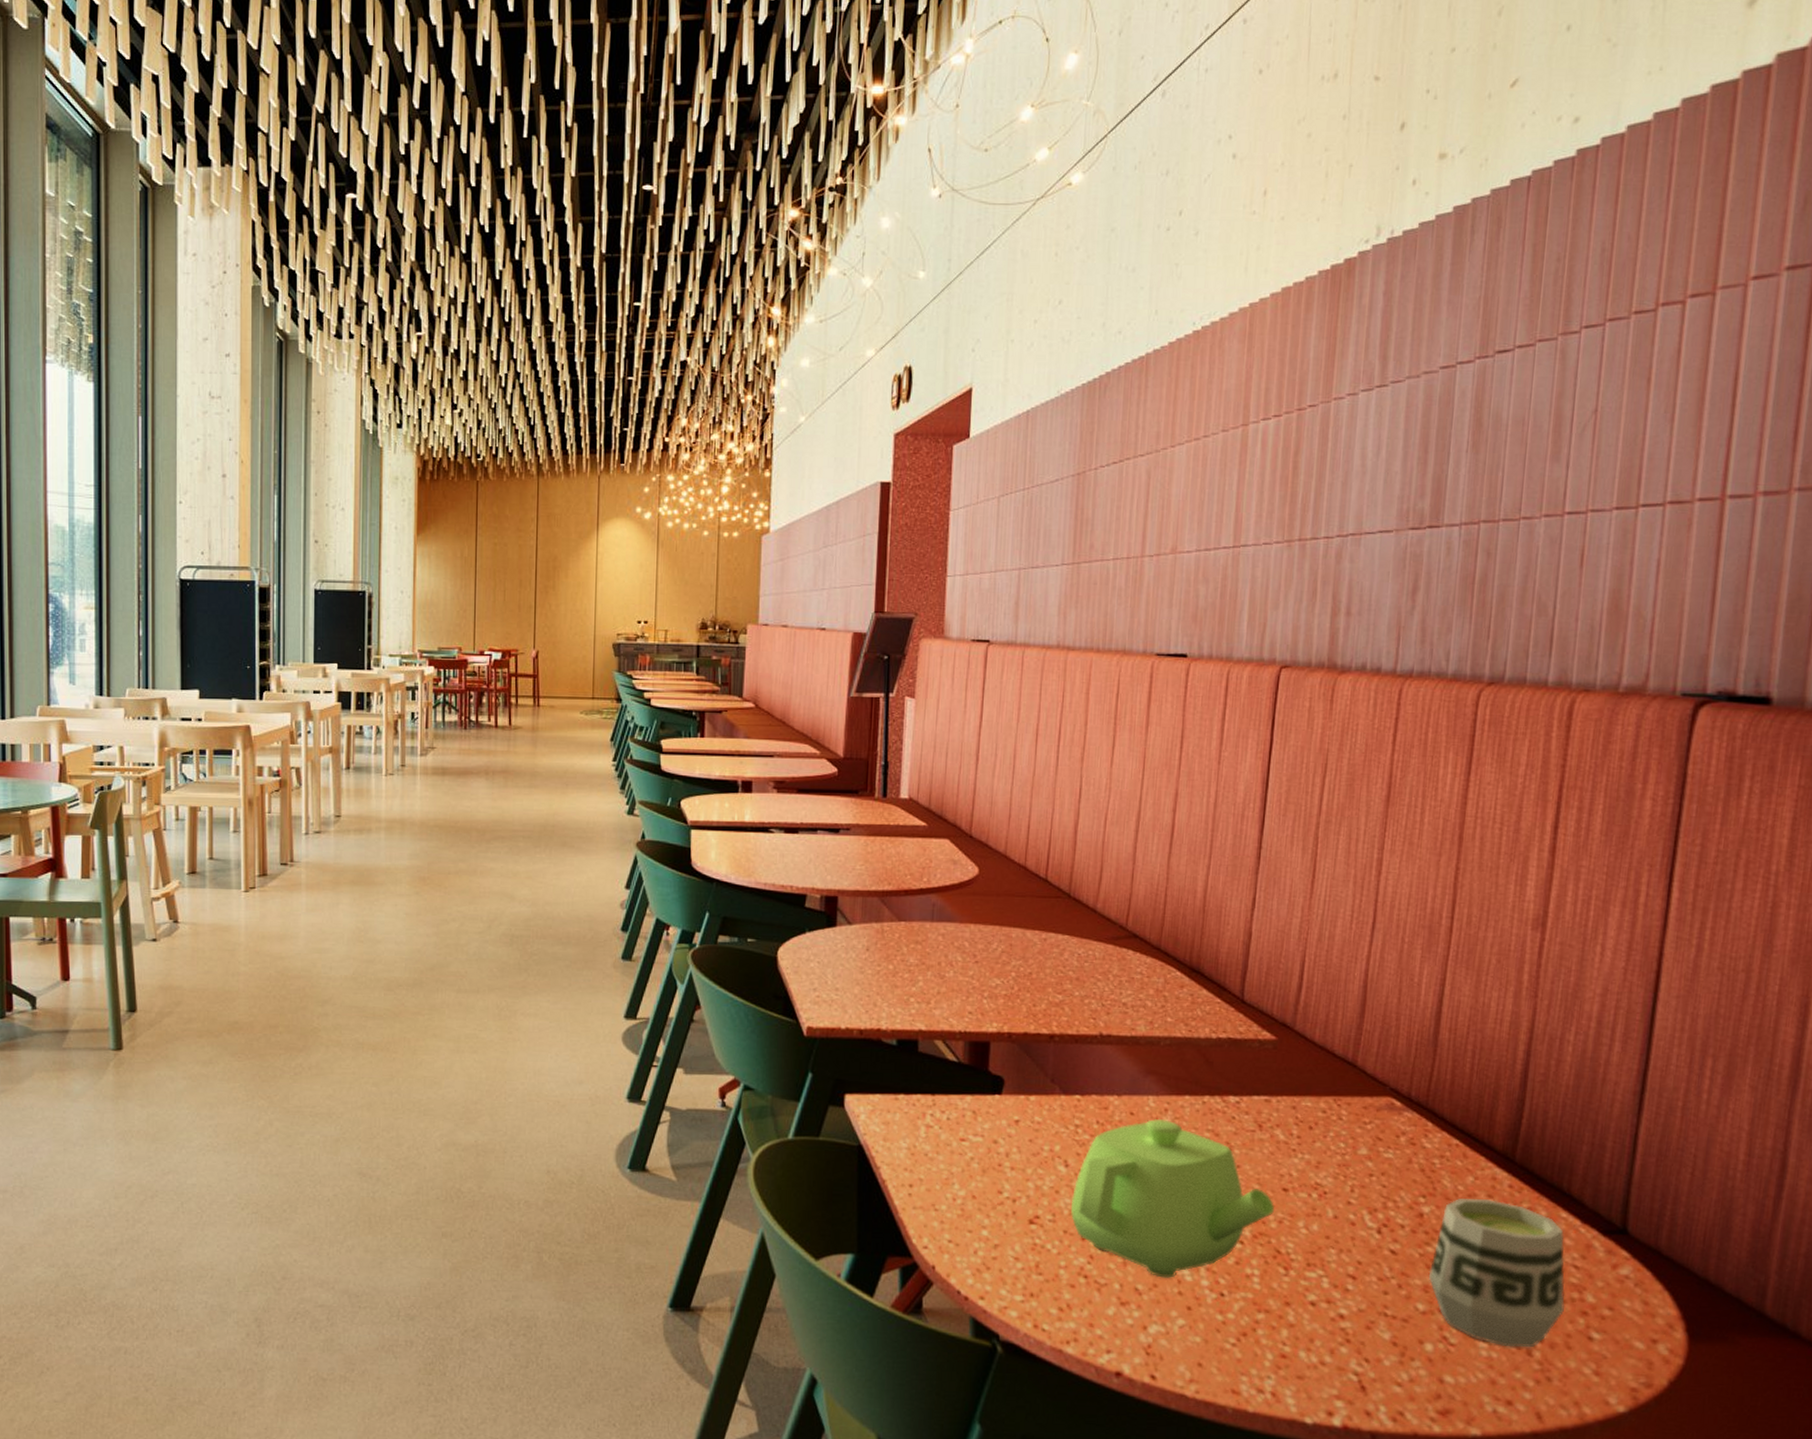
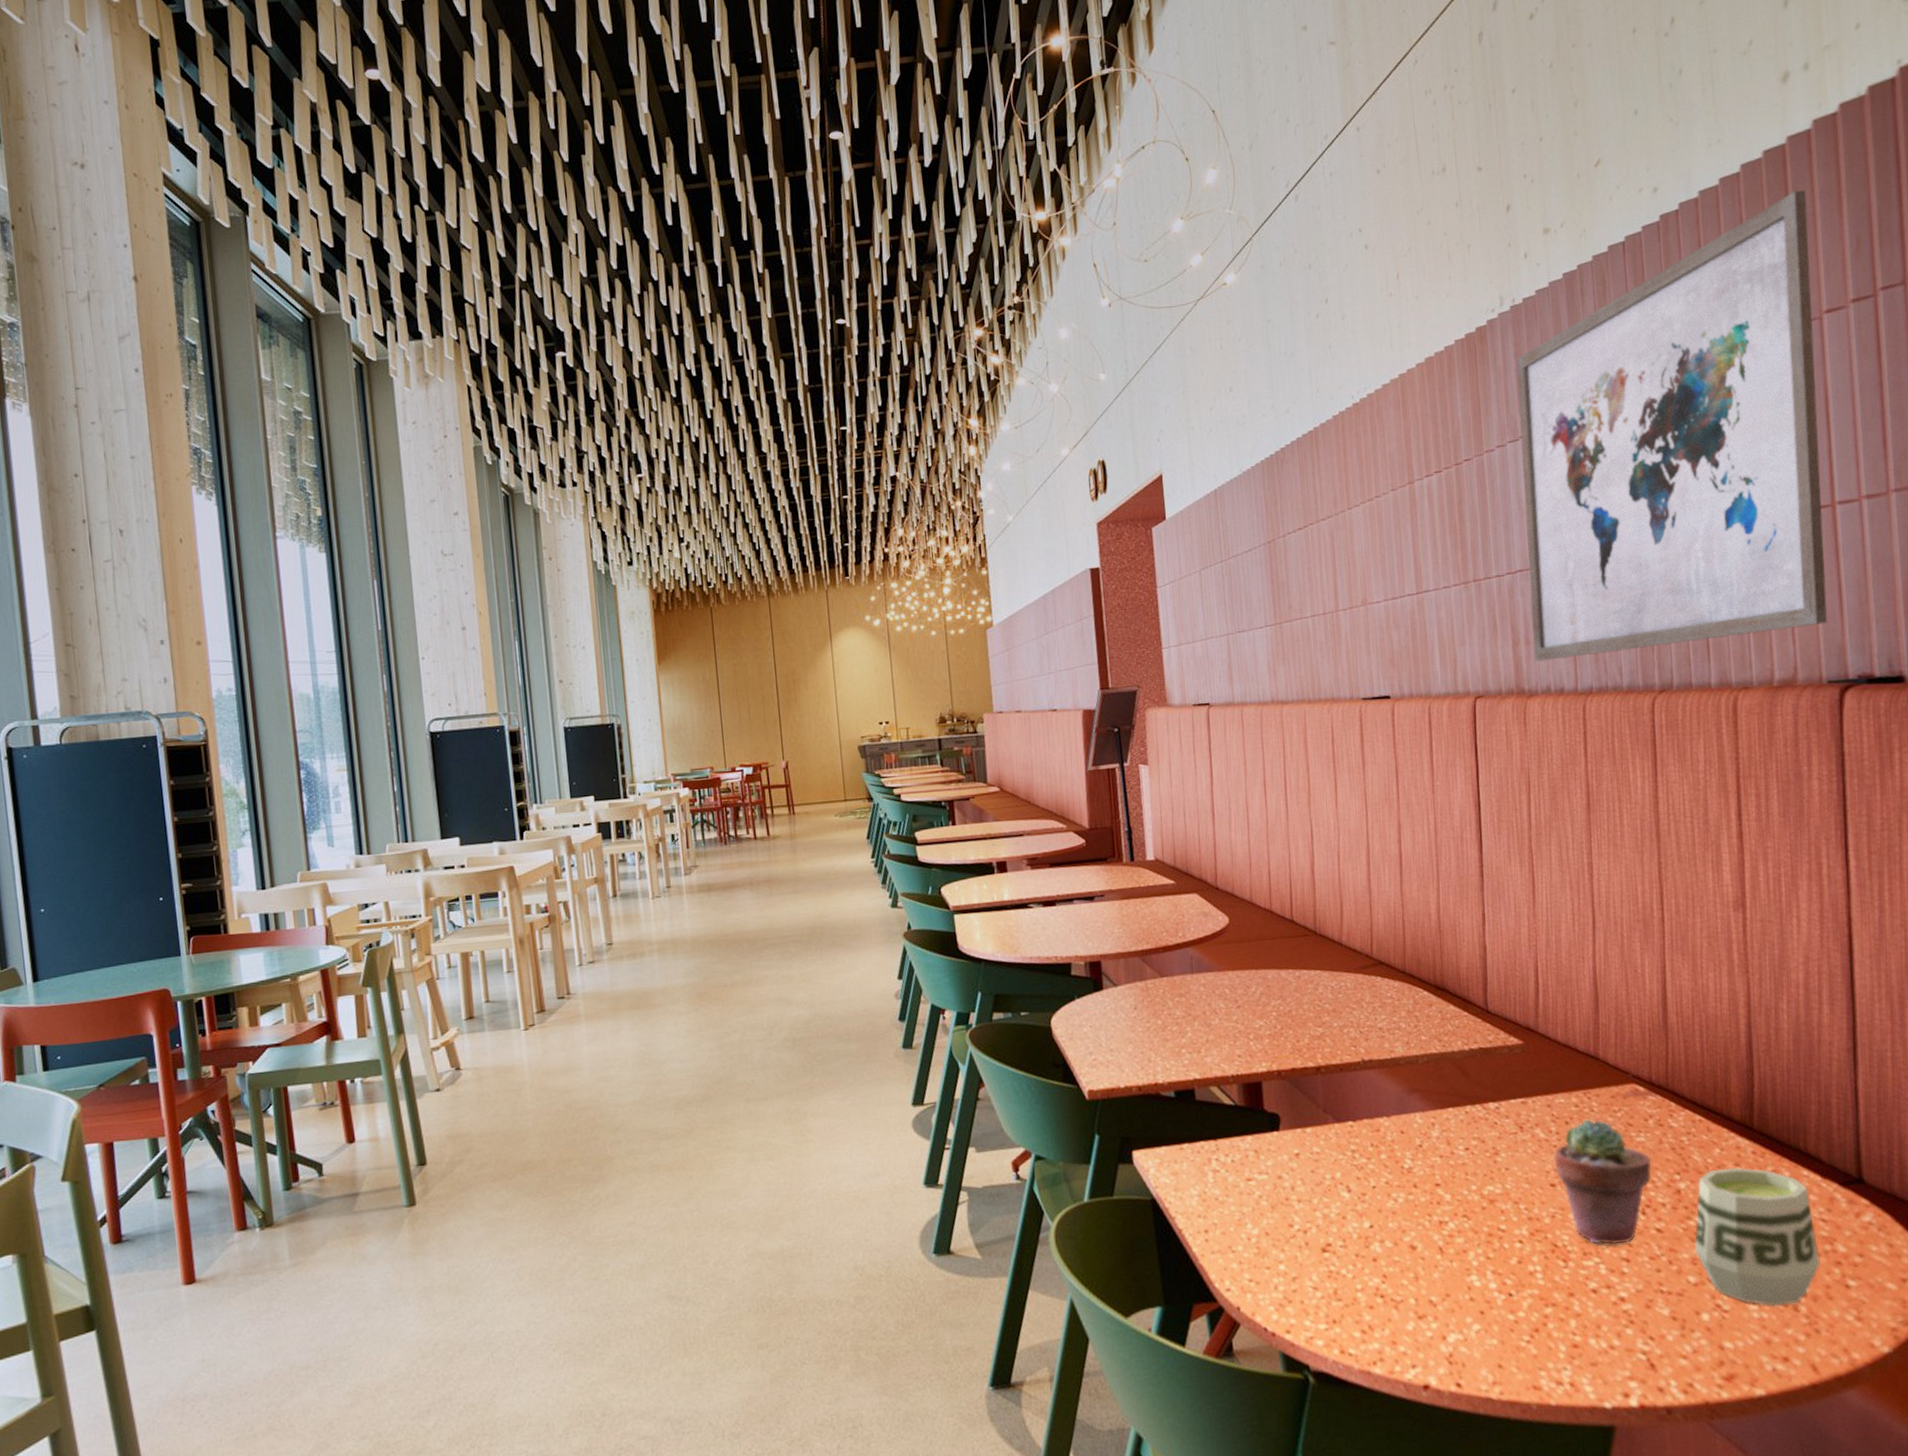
teapot: present [1071,1118,1275,1278] -> none [1358,1133,1546,1287]
potted succulent: none [1289,1126,1396,1261] -> present [1553,1118,1652,1245]
wall art: none [1352,135,1754,636] -> present [1516,191,1827,662]

